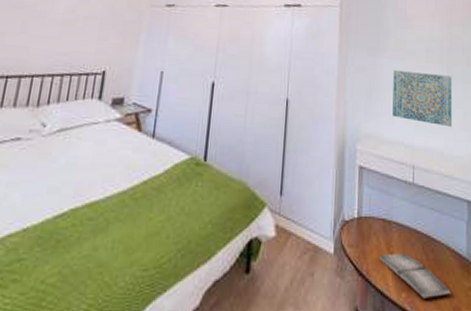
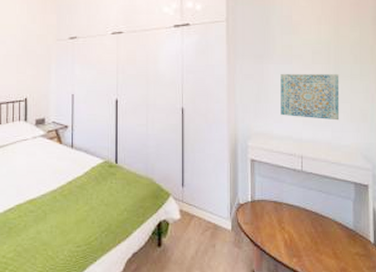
hardback book: present [379,253,452,298] -> none [271,228,339,262]

